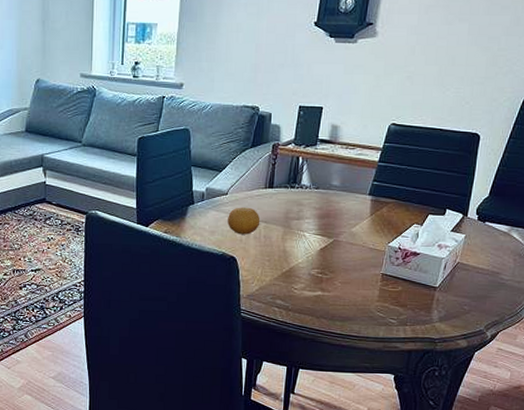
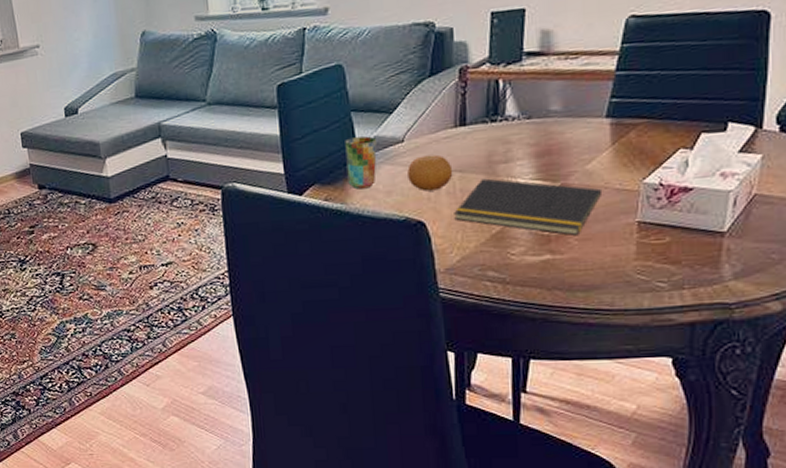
cup: none [183,187,209,227] -> present [345,136,378,189]
notepad: none [257,230,361,279] -> present [454,178,603,235]

